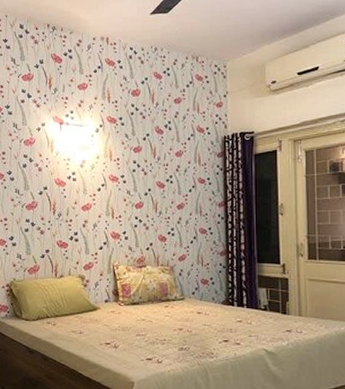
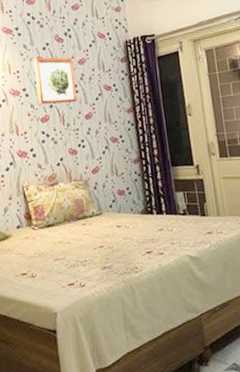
wall art: none [133,146,171,192] -> present [32,57,78,105]

